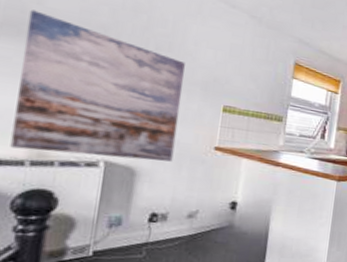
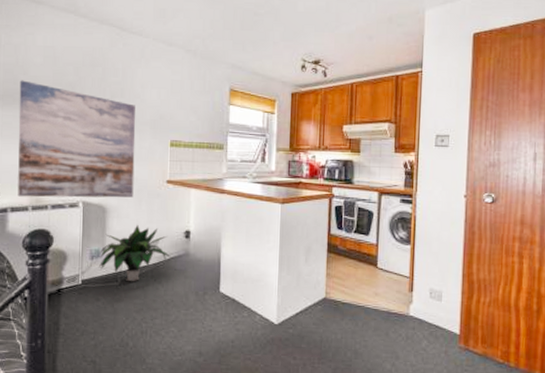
potted plant: none [117,192,212,255] -> present [98,225,171,282]

